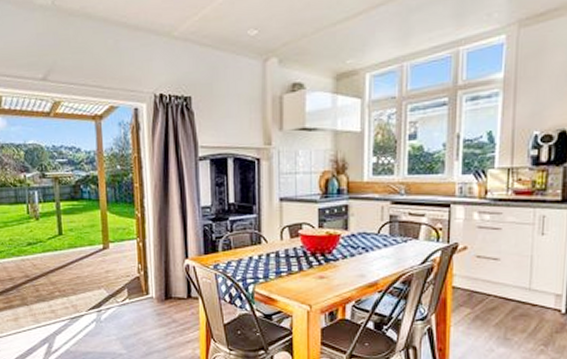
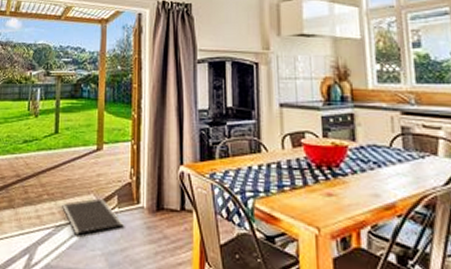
door mat: none [74,292,137,325] -> present [62,198,125,236]

